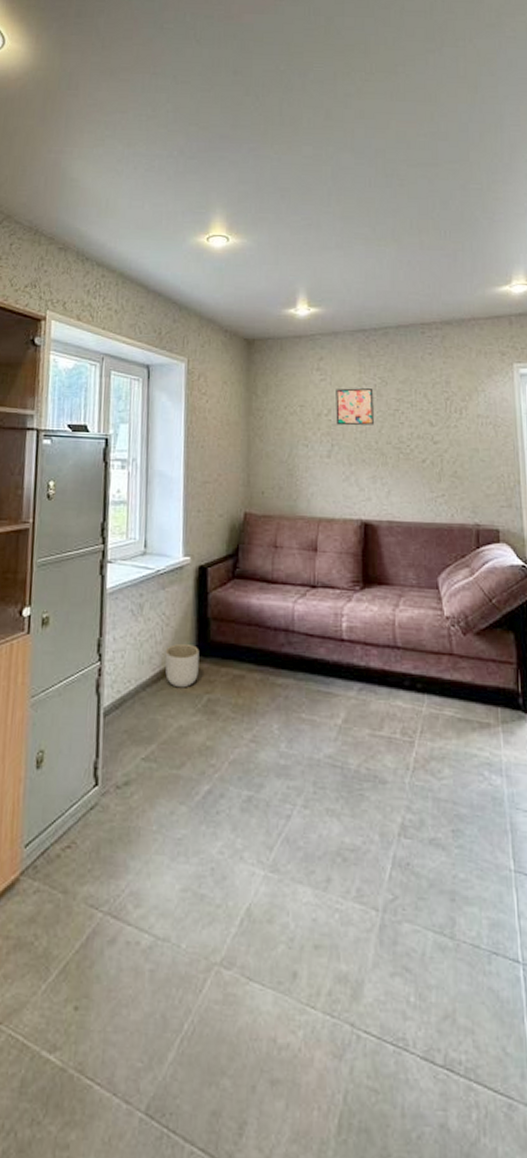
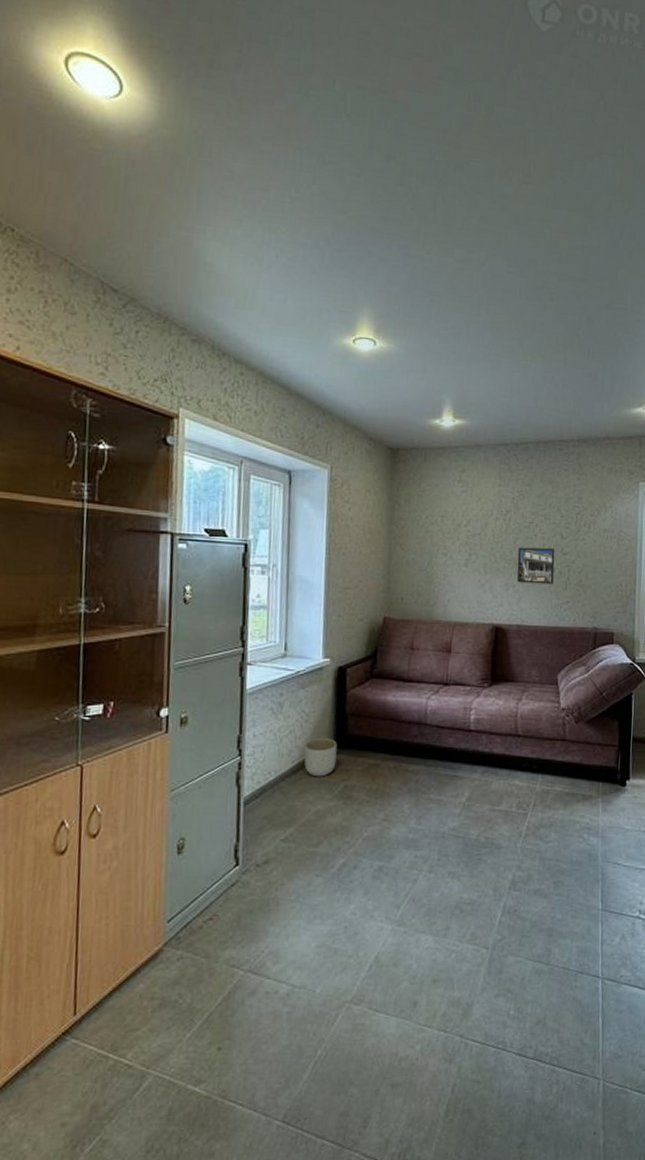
wall art: present [336,388,374,426] -> none [474,500,511,537]
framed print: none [384,436,426,476] -> present [517,547,555,585]

